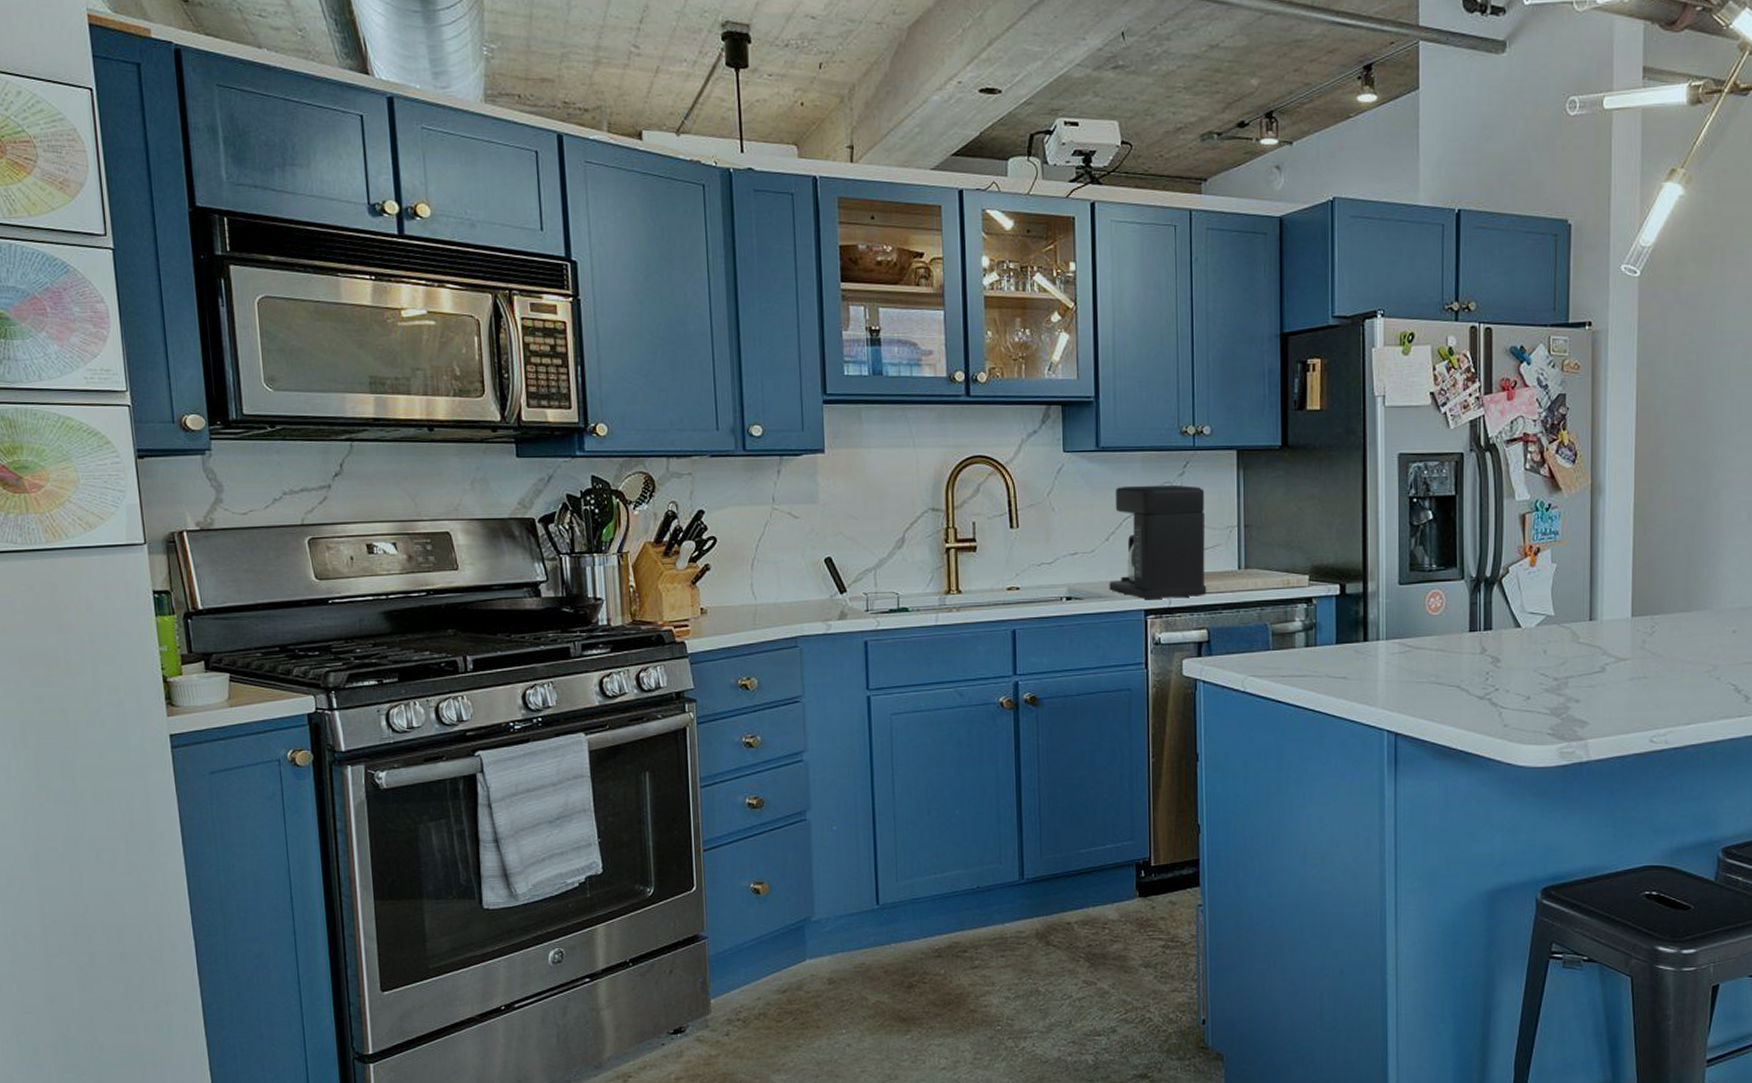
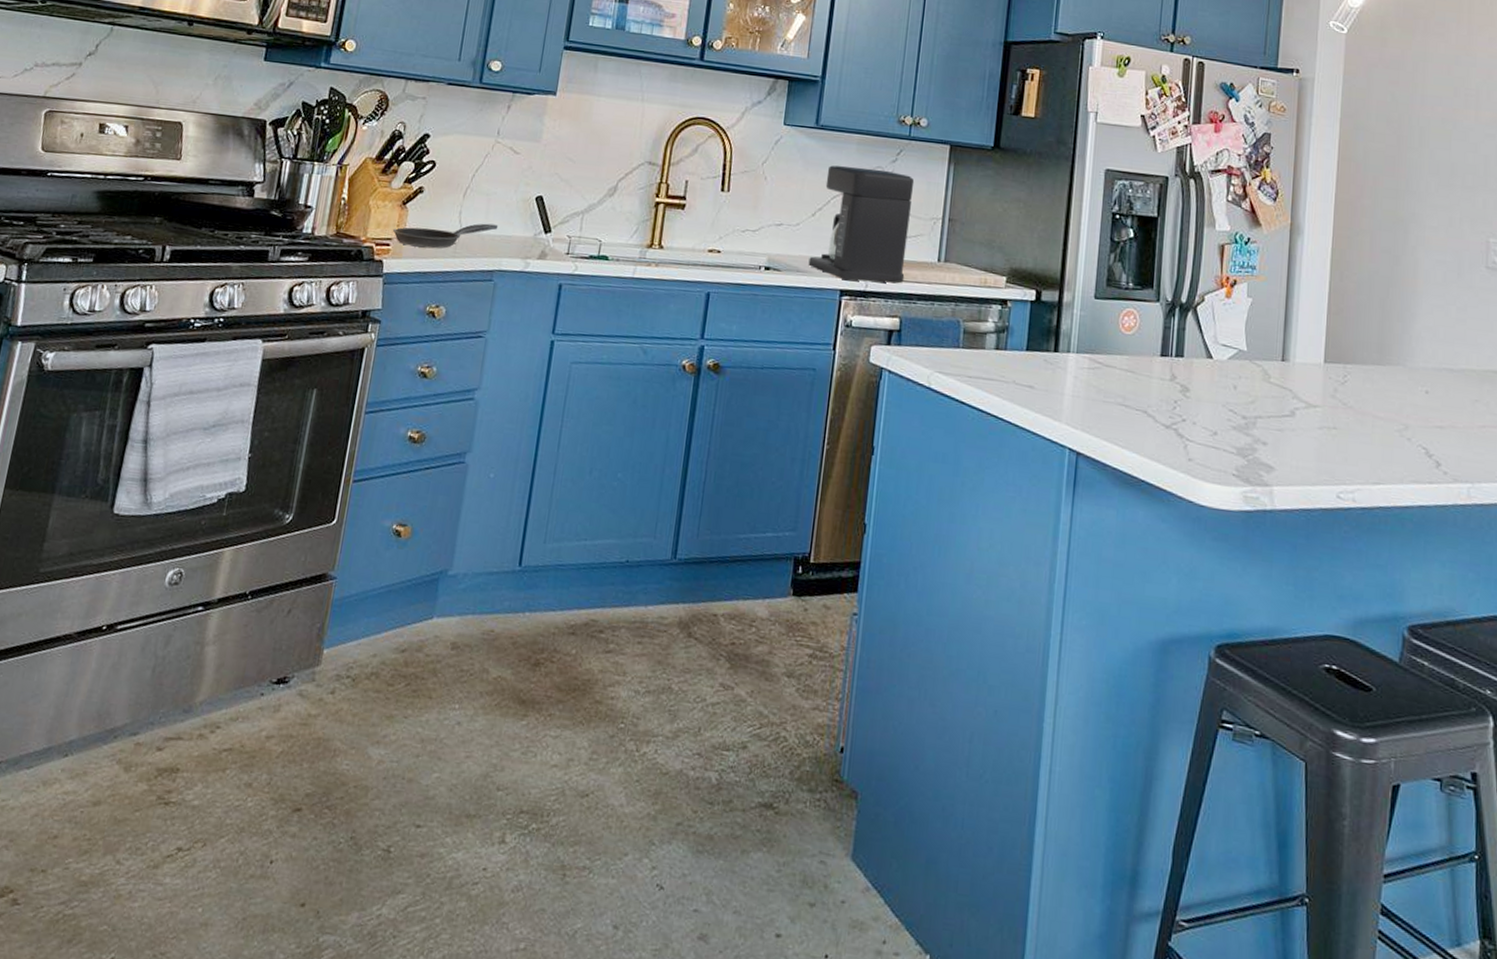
frying pan: none [687,591,793,624] -> present [392,223,499,249]

